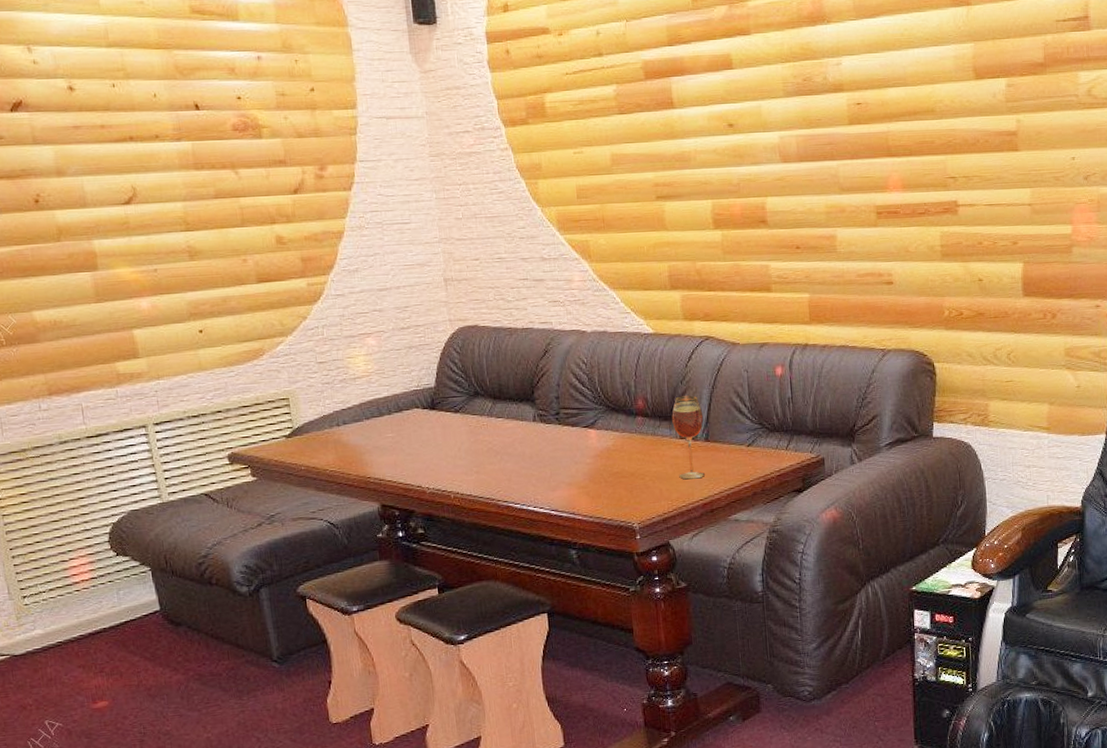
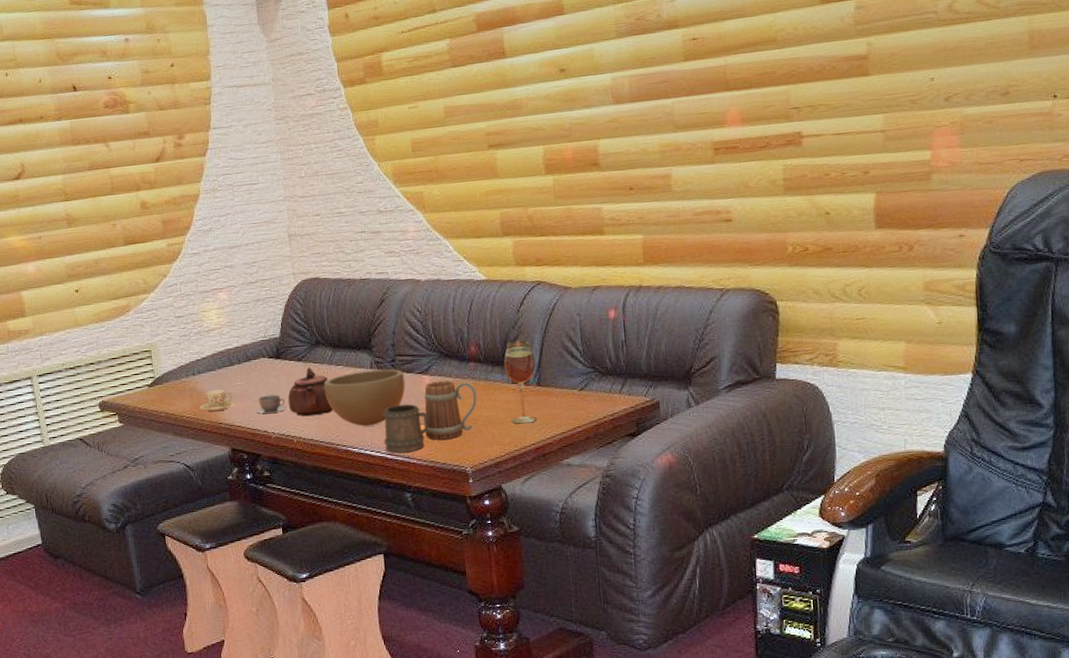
teacup: none [345,441,384,466] -> present [200,389,234,412]
teacup: none [408,447,442,468] -> present [255,394,286,414]
teapot: none [444,419,493,471] -> present [288,367,333,417]
bowl: none [483,422,571,482] -> present [324,369,406,427]
beer mug: none [546,458,595,509] -> present [383,404,429,453]
beer mug: none [590,435,645,496] -> present [424,380,478,440]

